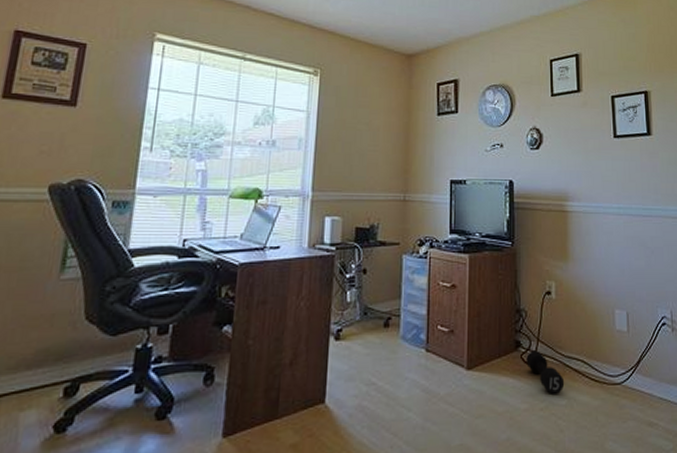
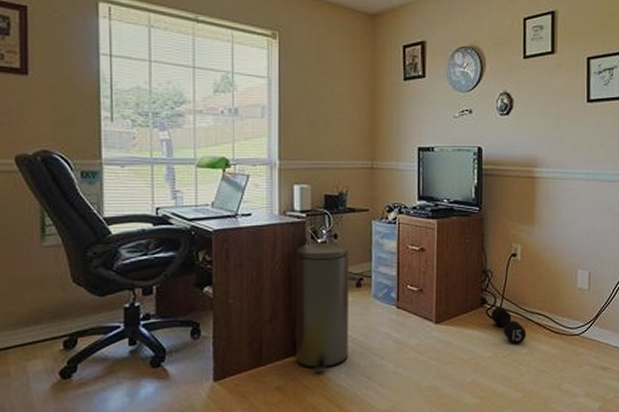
pedal bin: none [315,278,379,426] -> present [296,243,350,372]

